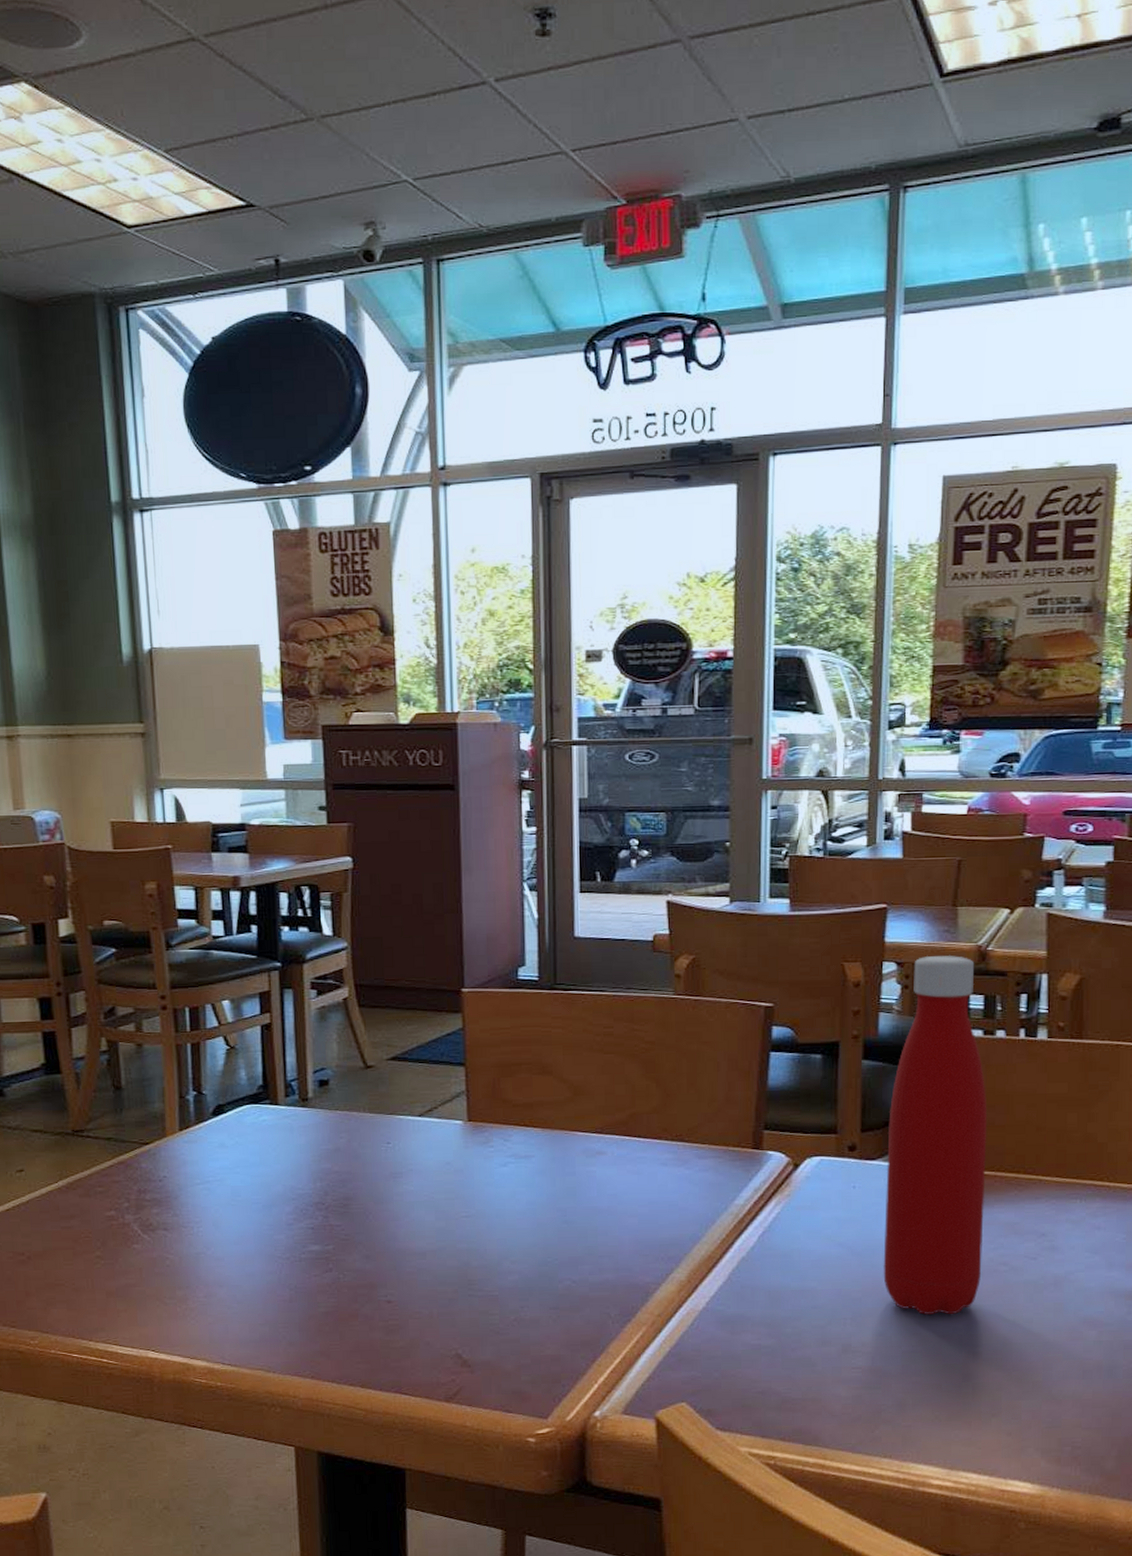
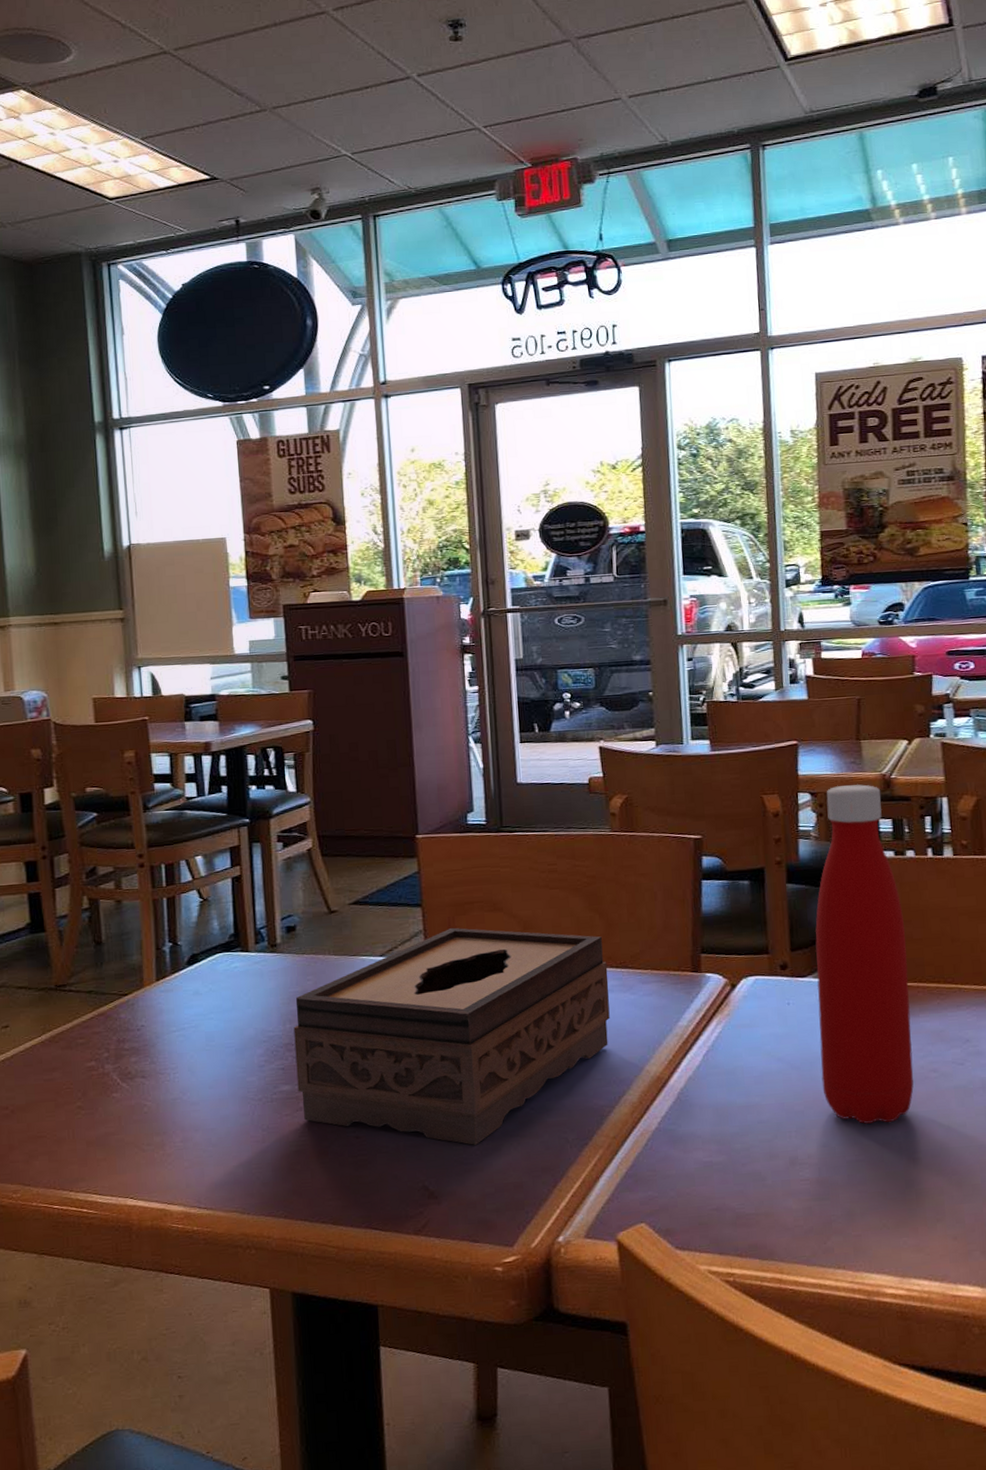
tissue box: none [324,1089,662,1316] -> present [293,927,610,1145]

